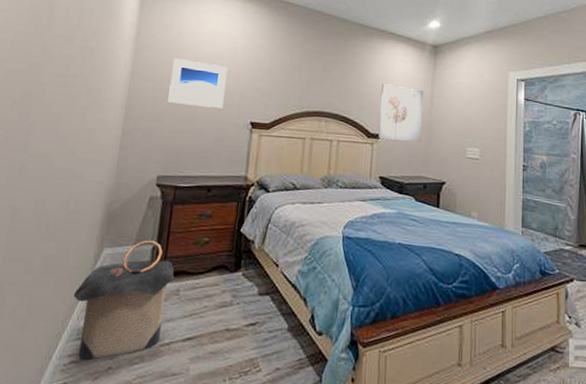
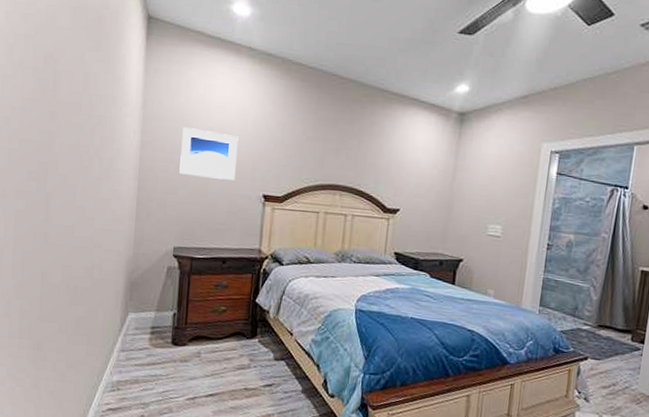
laundry hamper: present [73,240,174,360] -> none [105,307,195,409]
wall art: present [378,84,424,142] -> none [394,155,446,218]

